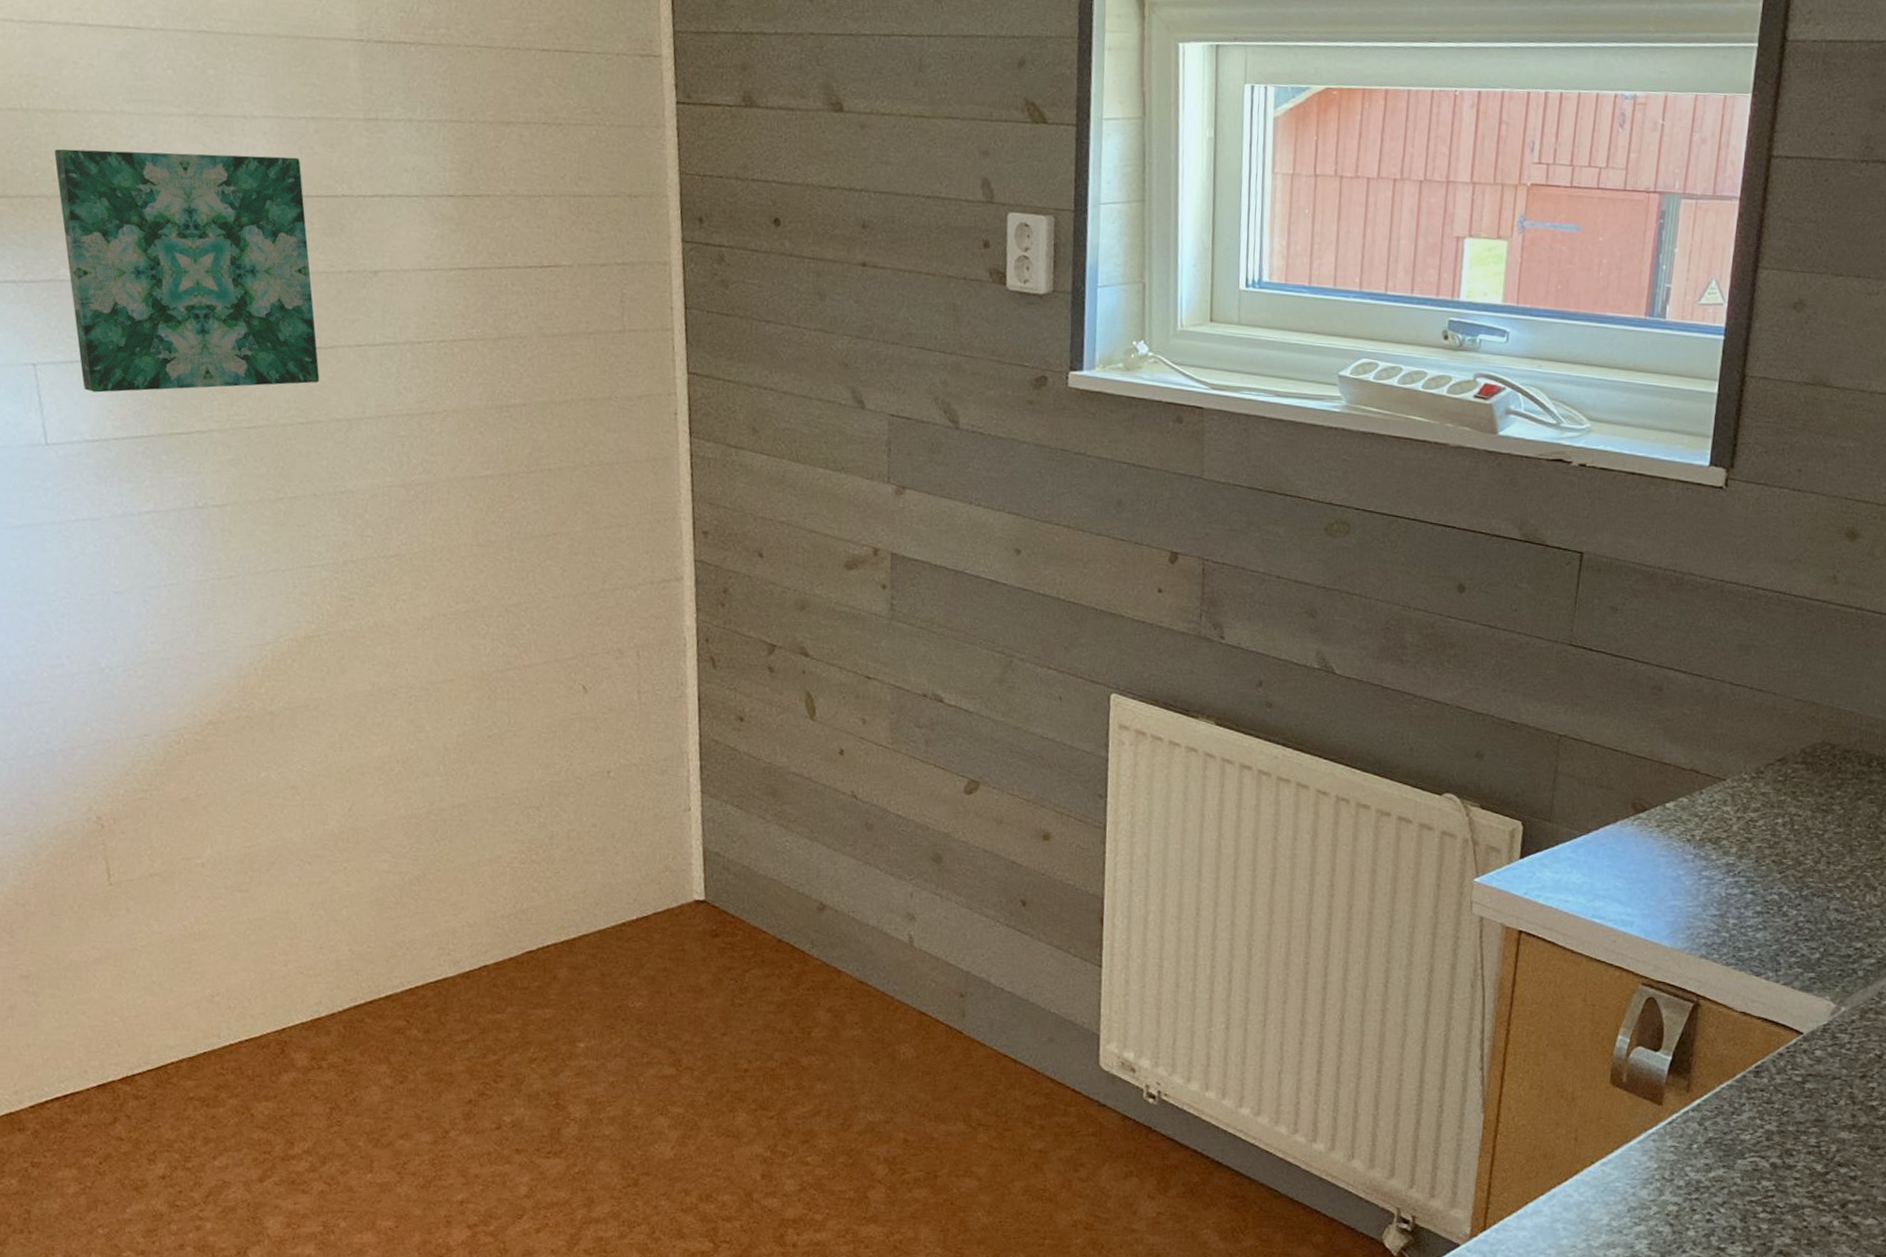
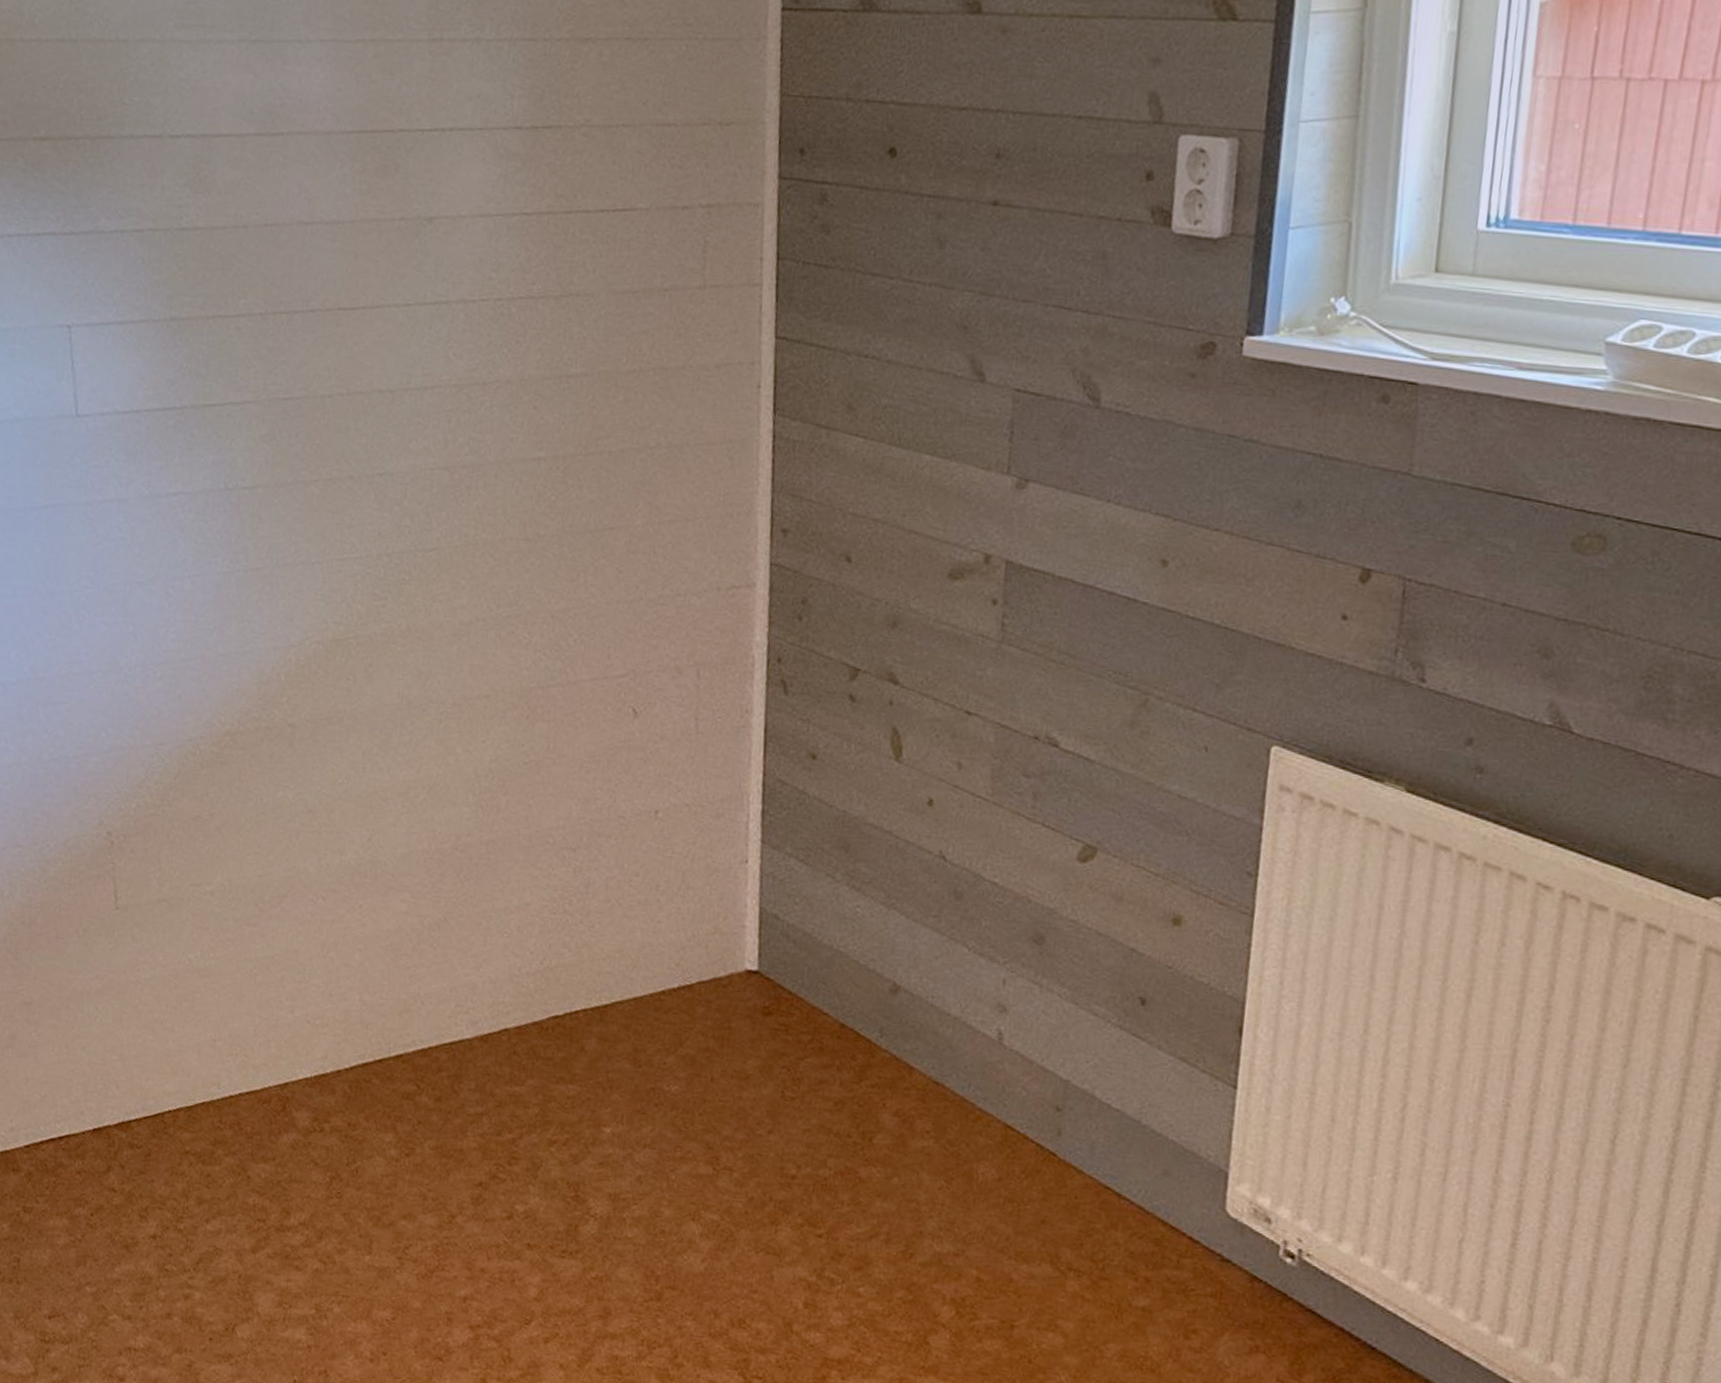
wall art: present [54,149,320,393] -> none [101,83,364,358]

